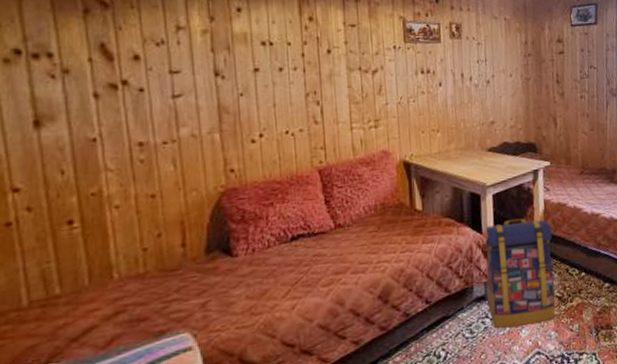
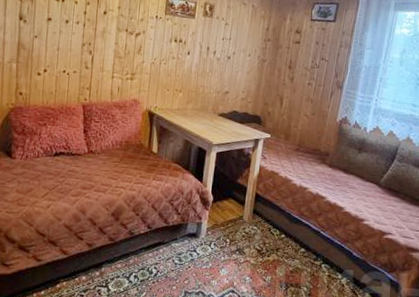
backpack: present [485,218,556,328] -> none [197,176,262,267]

